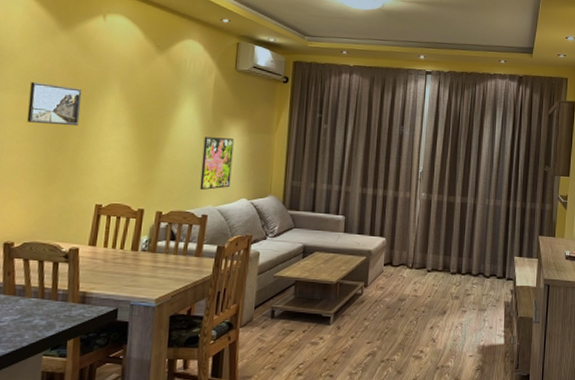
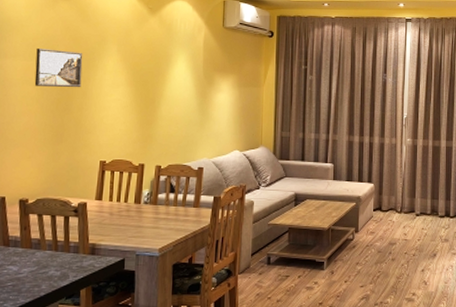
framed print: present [200,137,234,190] -> none [195,93,225,143]

